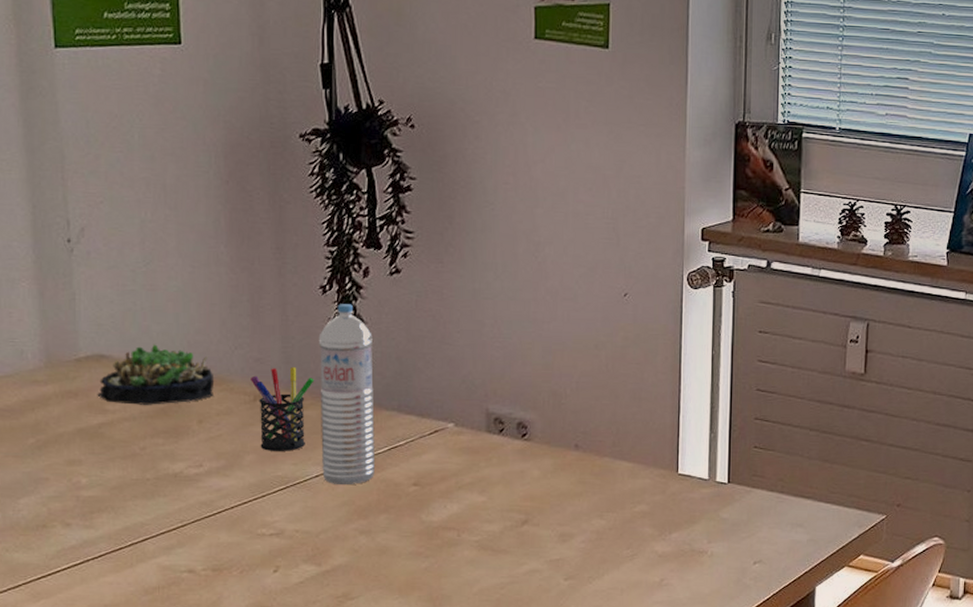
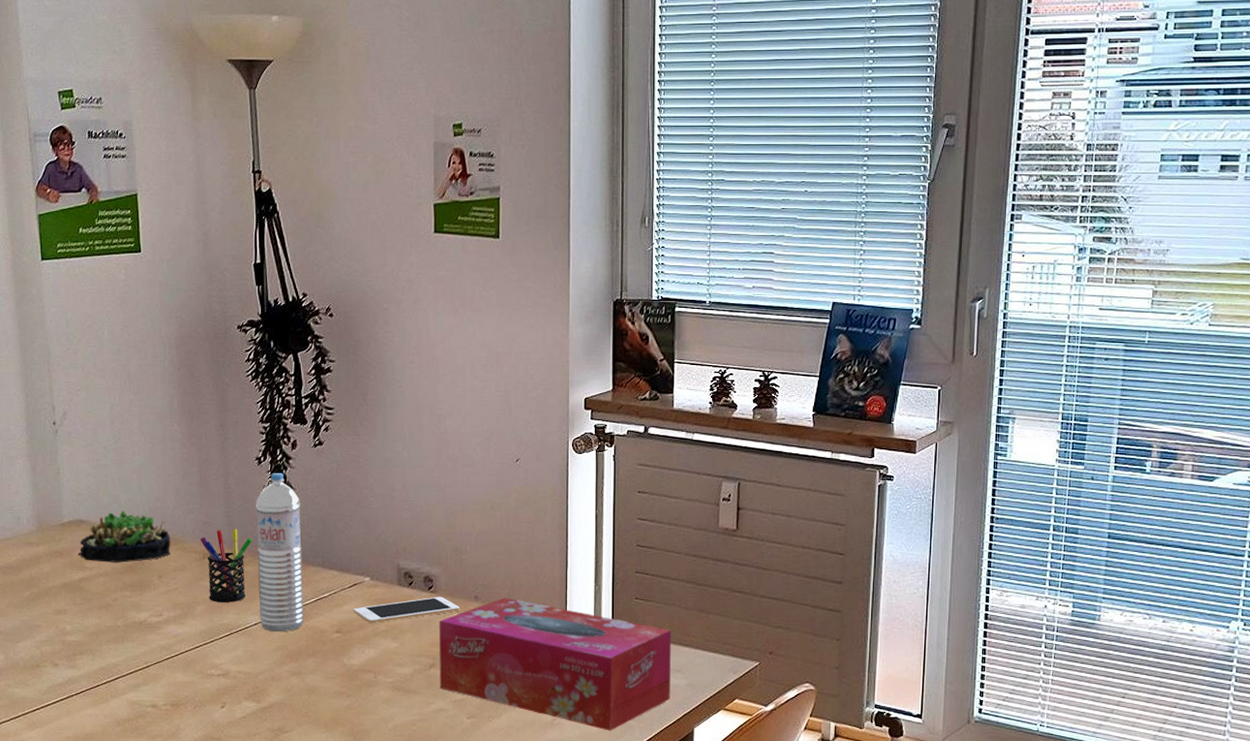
cell phone: none [434,445,558,476] -> present [354,596,460,624]
tissue box: none [533,446,794,591] -> present [439,597,672,731]

